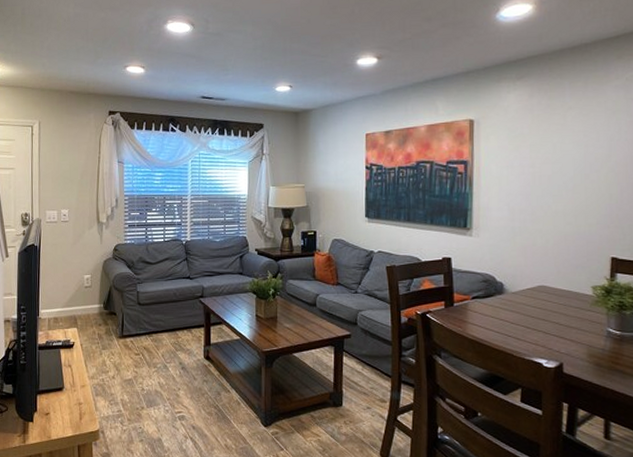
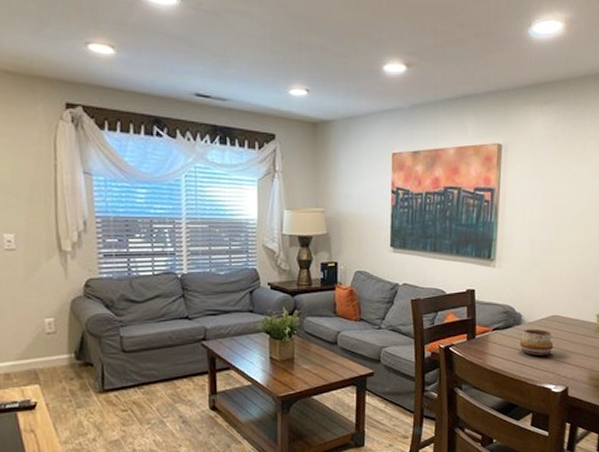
decorative bowl: none [502,299,542,328] -> present [519,329,554,356]

